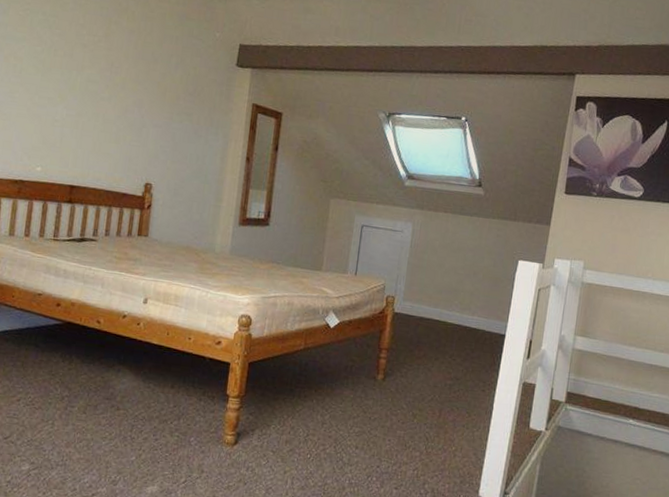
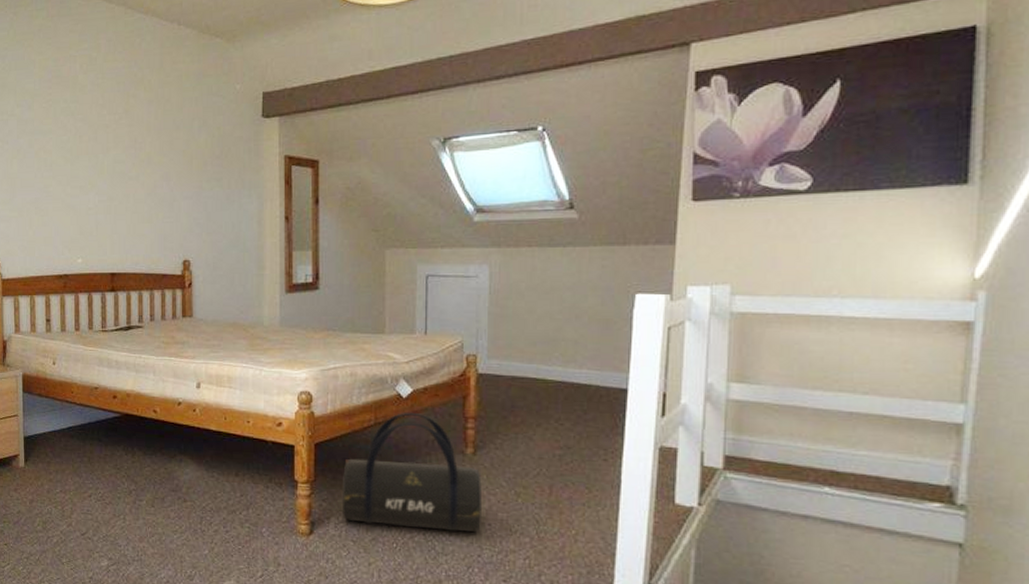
duffel bag: none [266,340,387,446] -> present [341,412,482,532]

